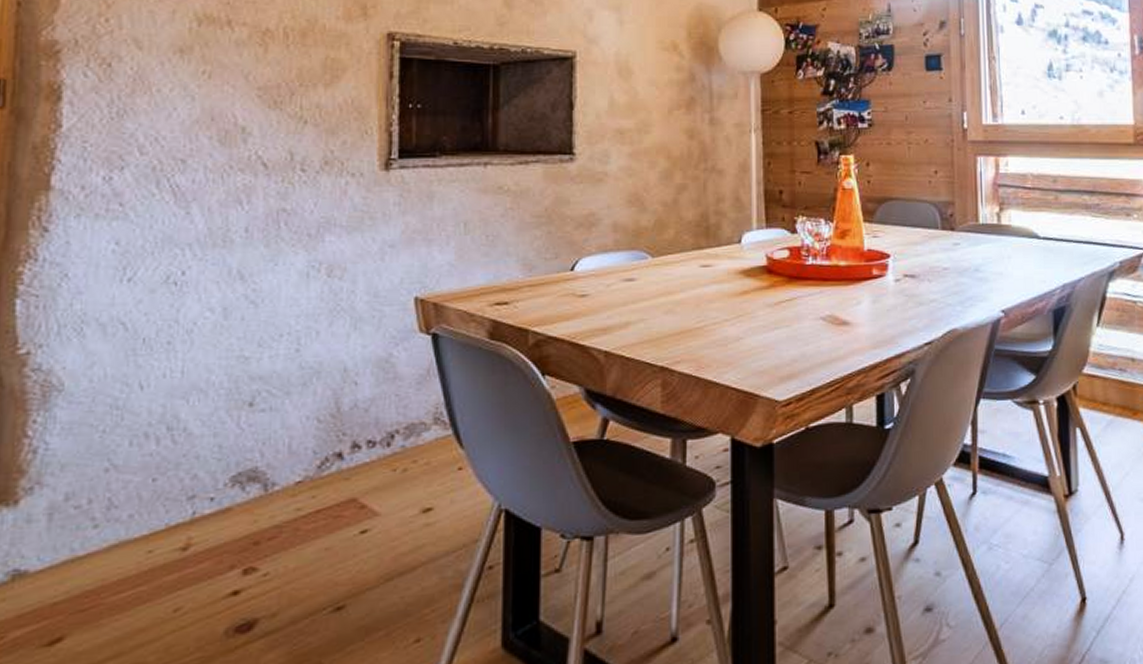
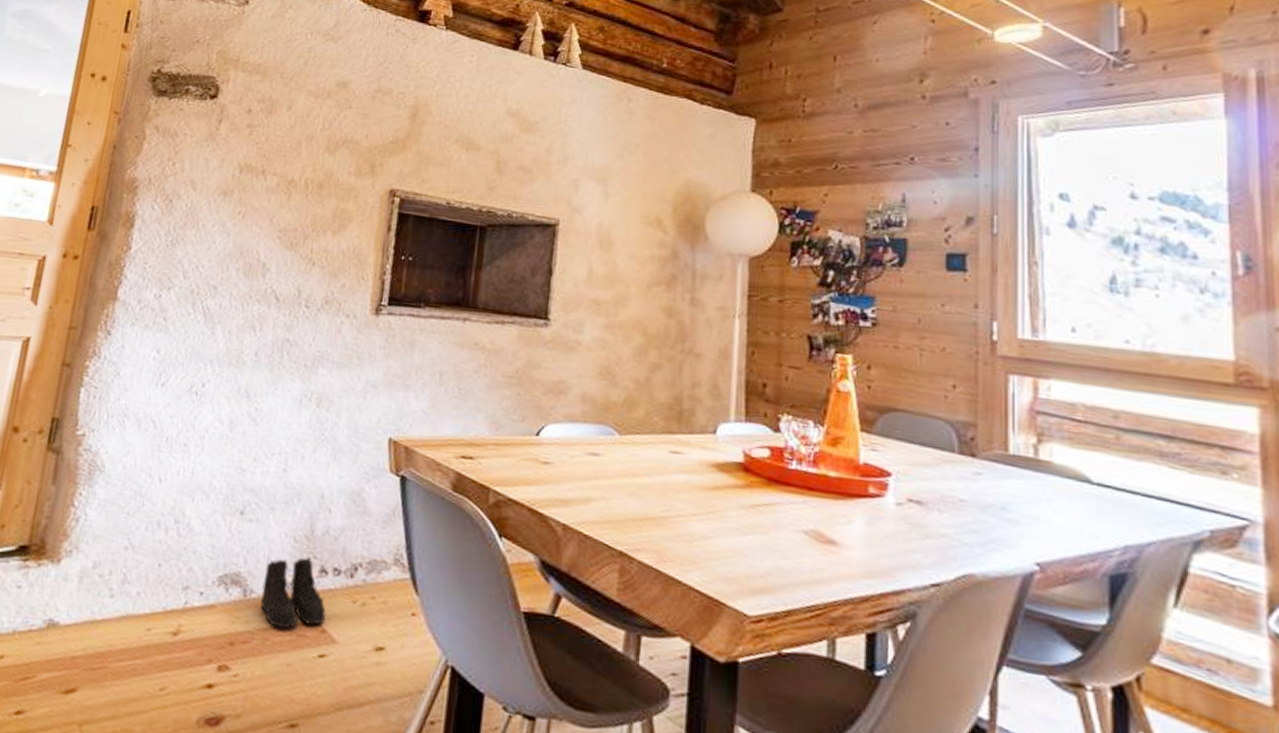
boots: none [285,436,363,515] -> present [260,557,326,629]

